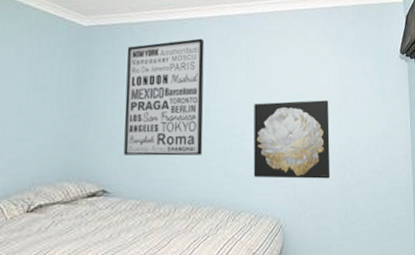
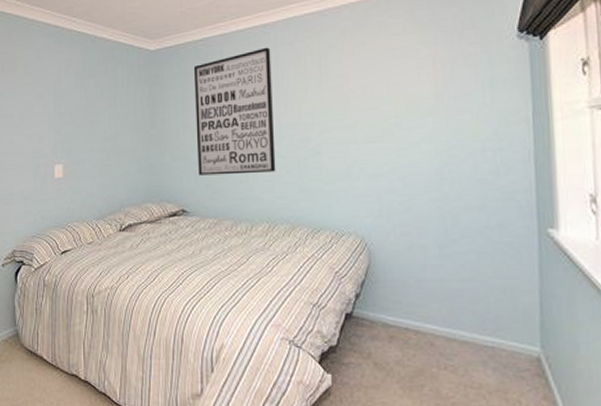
wall art: present [253,100,331,179] -> none [329,101,424,194]

